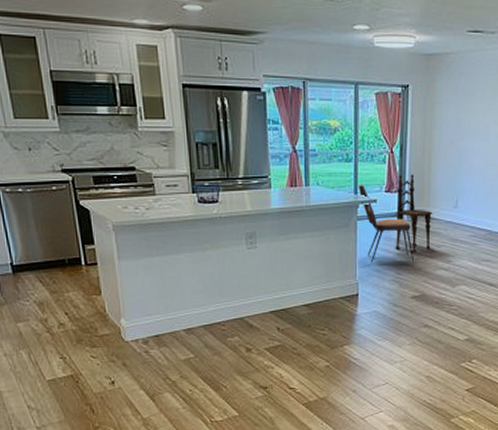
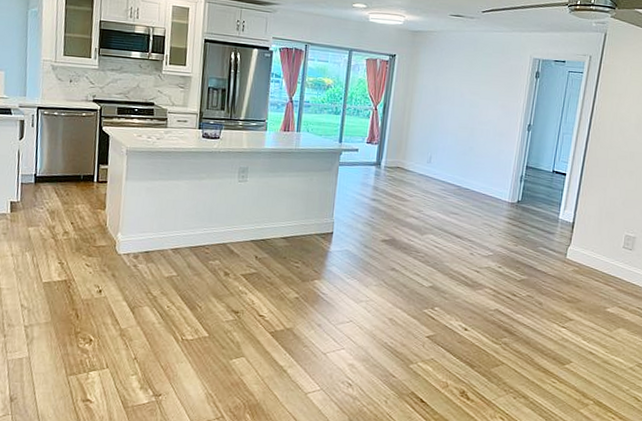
dining chair: present [358,184,414,263] -> none [343,134,387,209]
dining chair: present [395,174,432,252] -> none [371,129,407,199]

